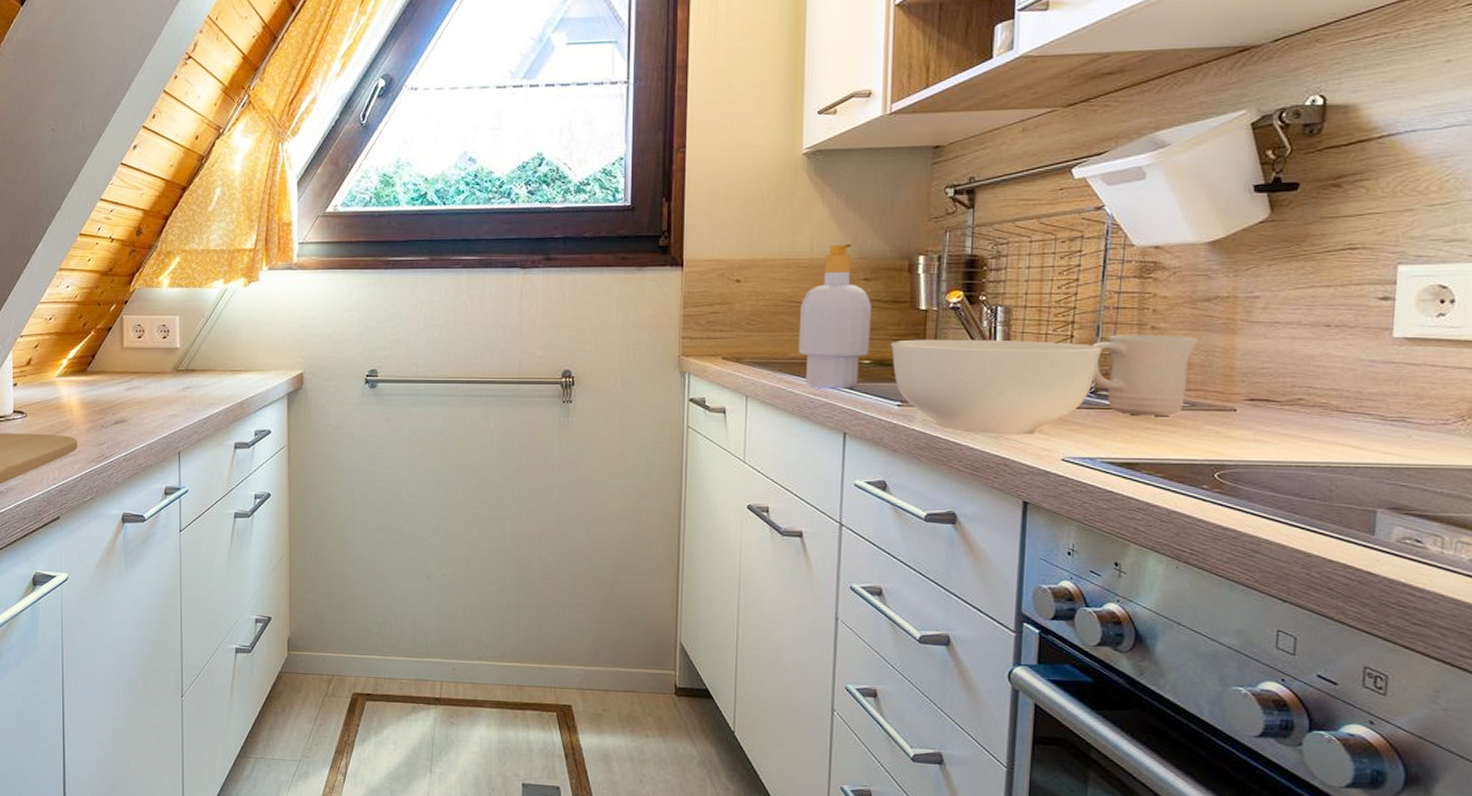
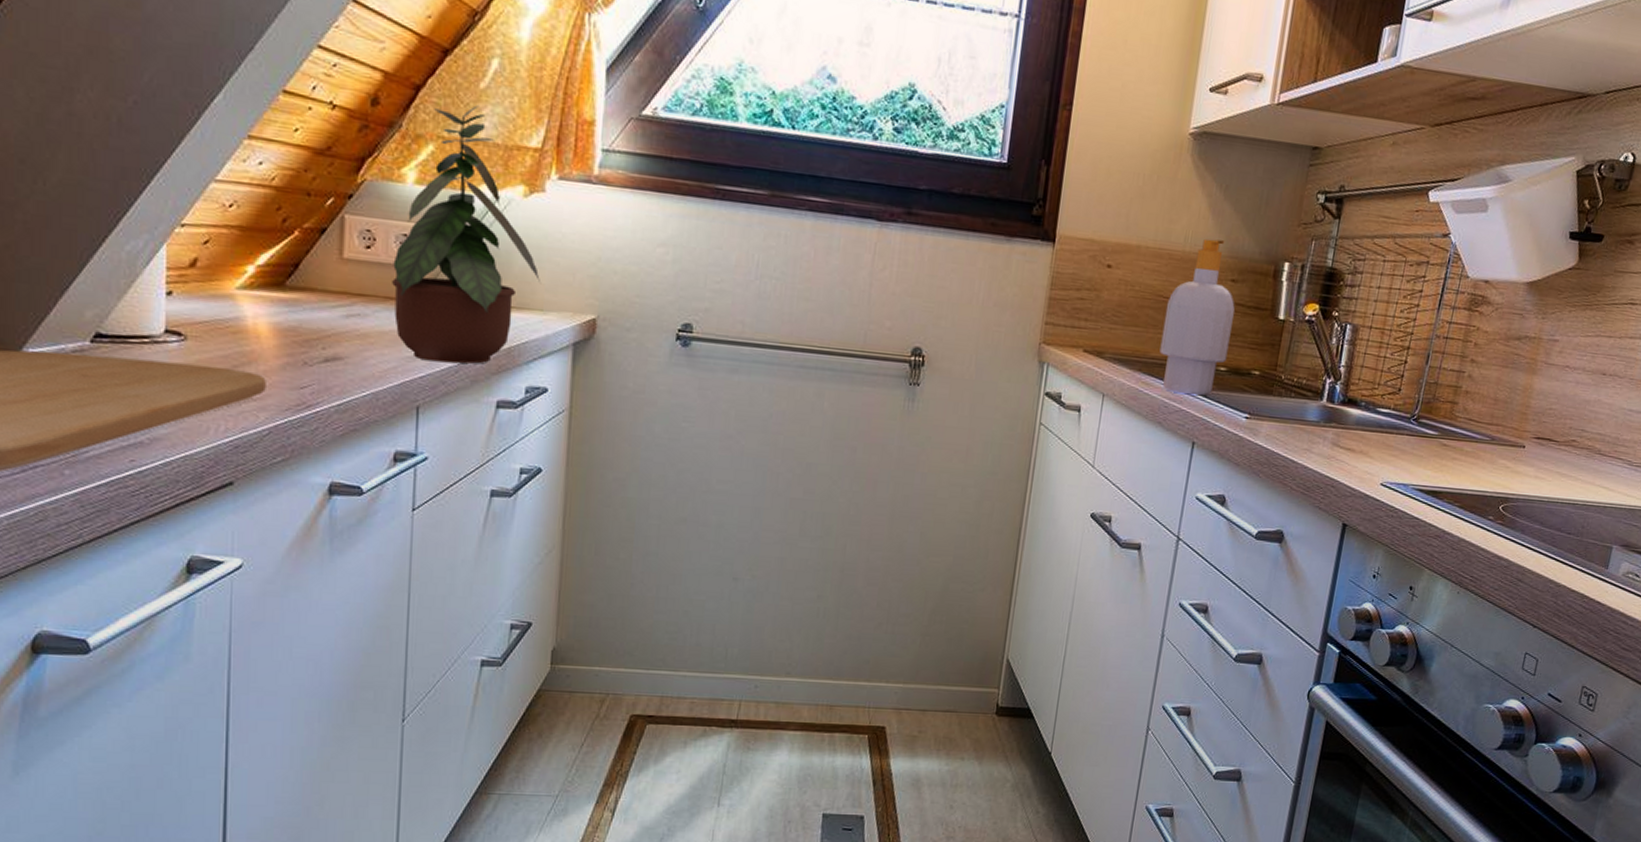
potted plant: none [157,223,260,417] -> present [392,104,540,364]
bowl: present [891,339,1102,434] -> none [1246,349,1429,457]
mug: present [1091,335,1198,416] -> none [1416,364,1506,448]

